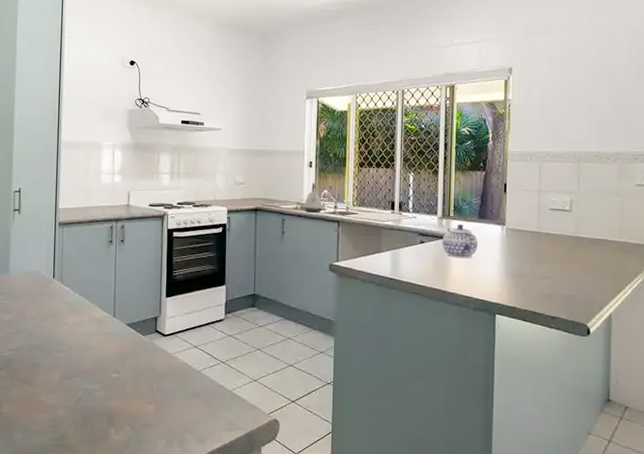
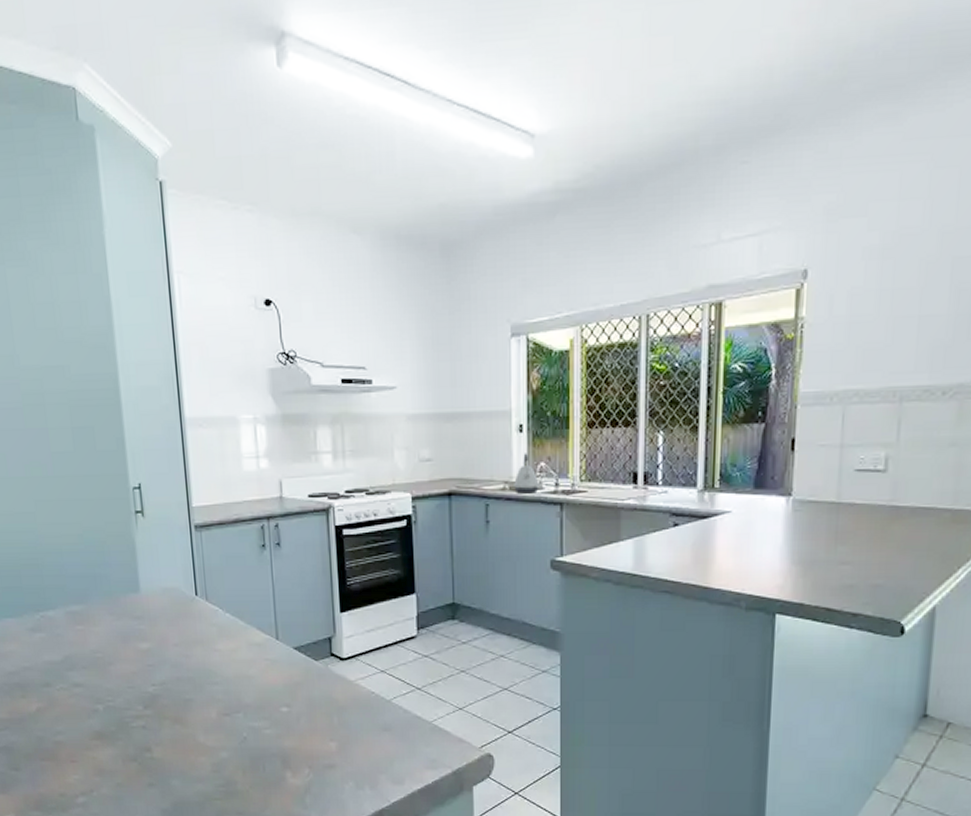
teapot: present [442,223,478,259] -> none [703,497,753,544]

